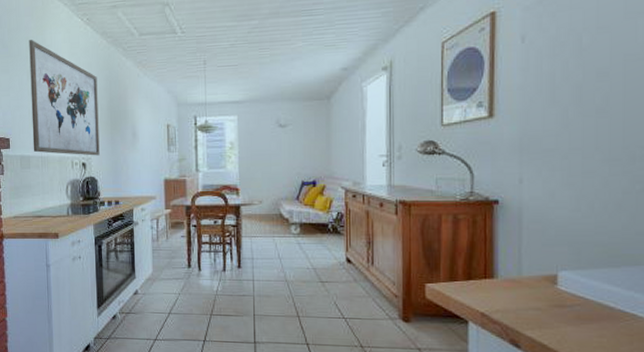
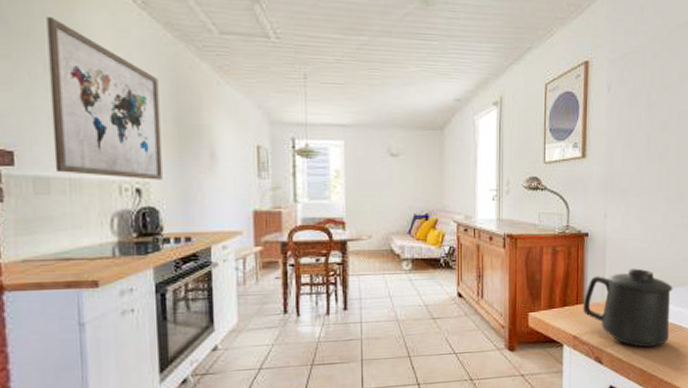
mug: none [492,242,621,336] -> present [583,268,673,348]

